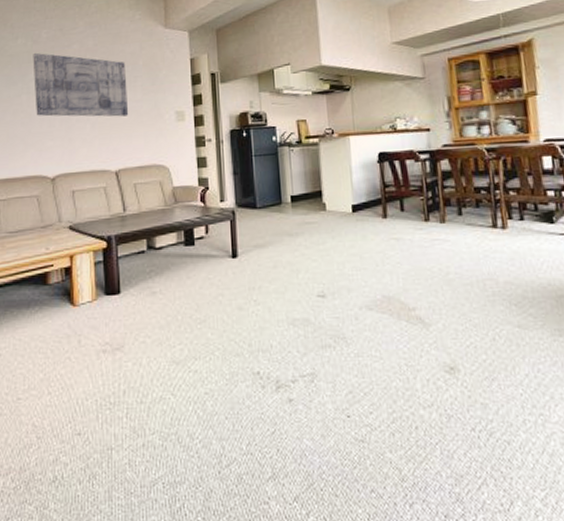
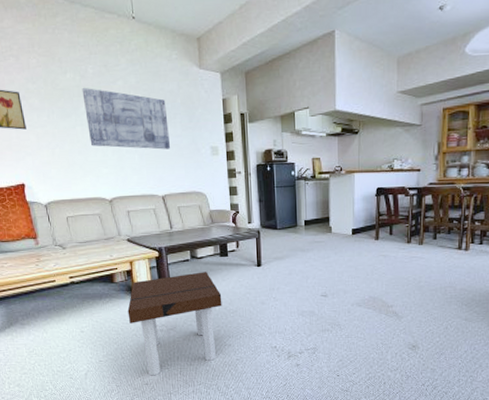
side table: none [61,267,186,421] -> present [127,272,222,376]

